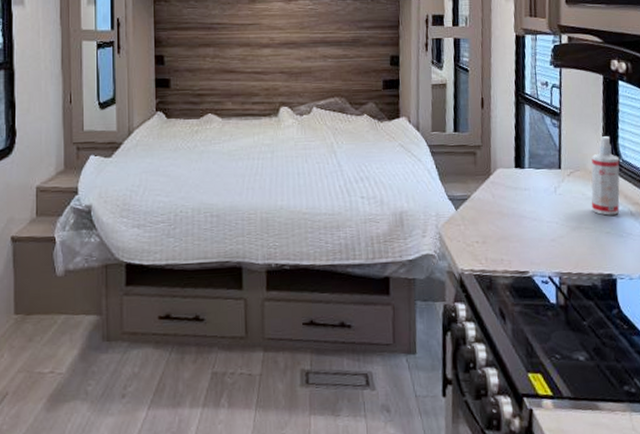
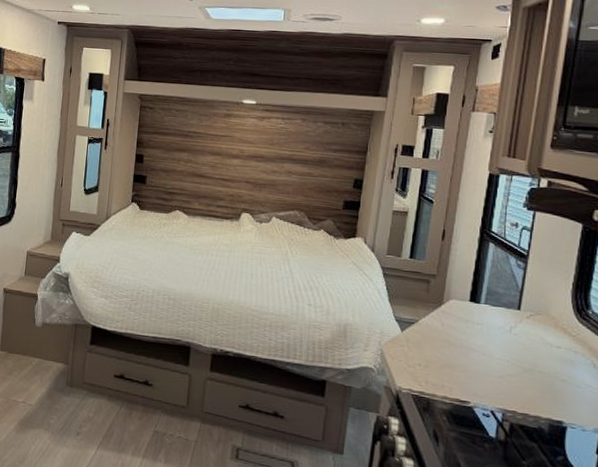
spray bottle: present [591,136,620,216] -> none [549,285,589,365]

